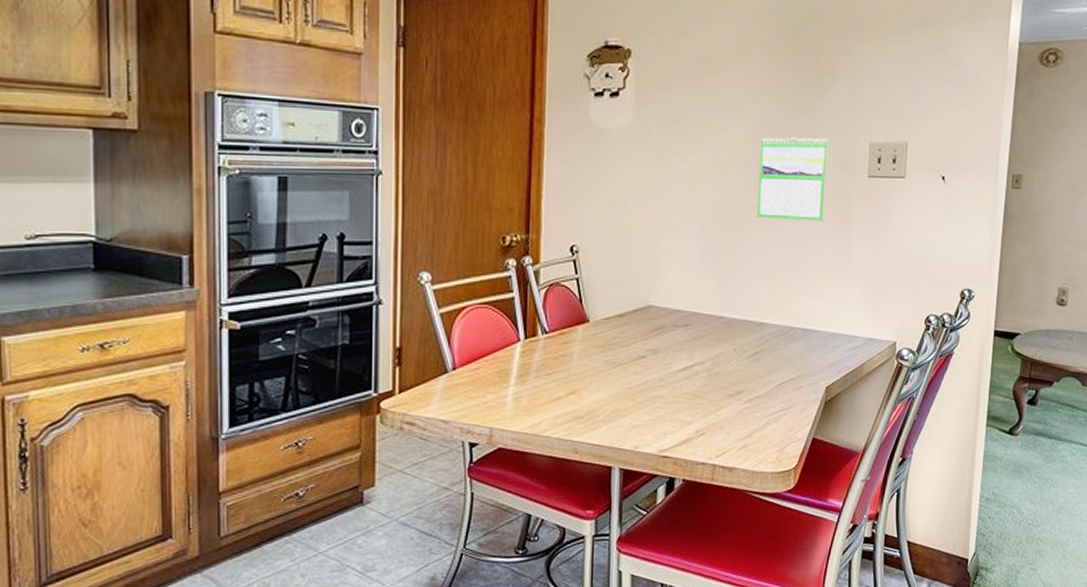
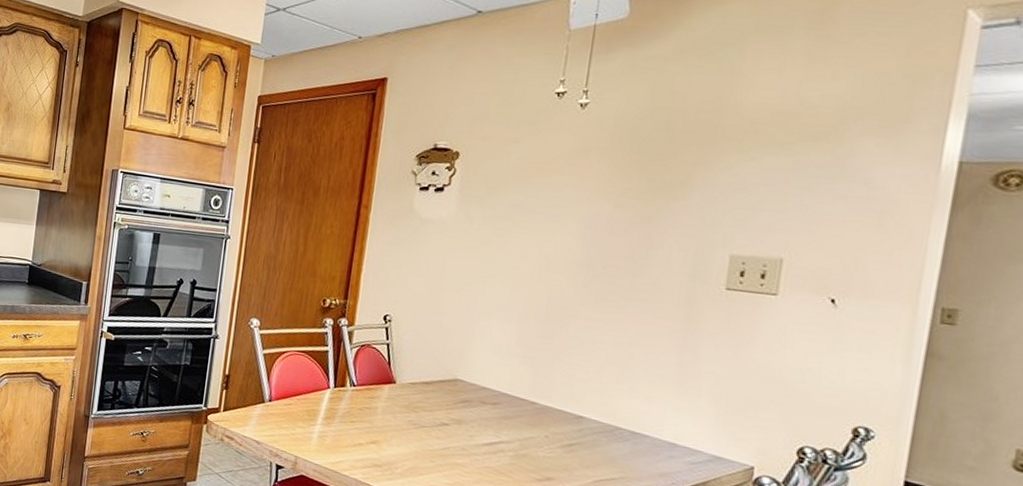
calendar: present [757,136,828,222] -> none [583,239,676,328]

